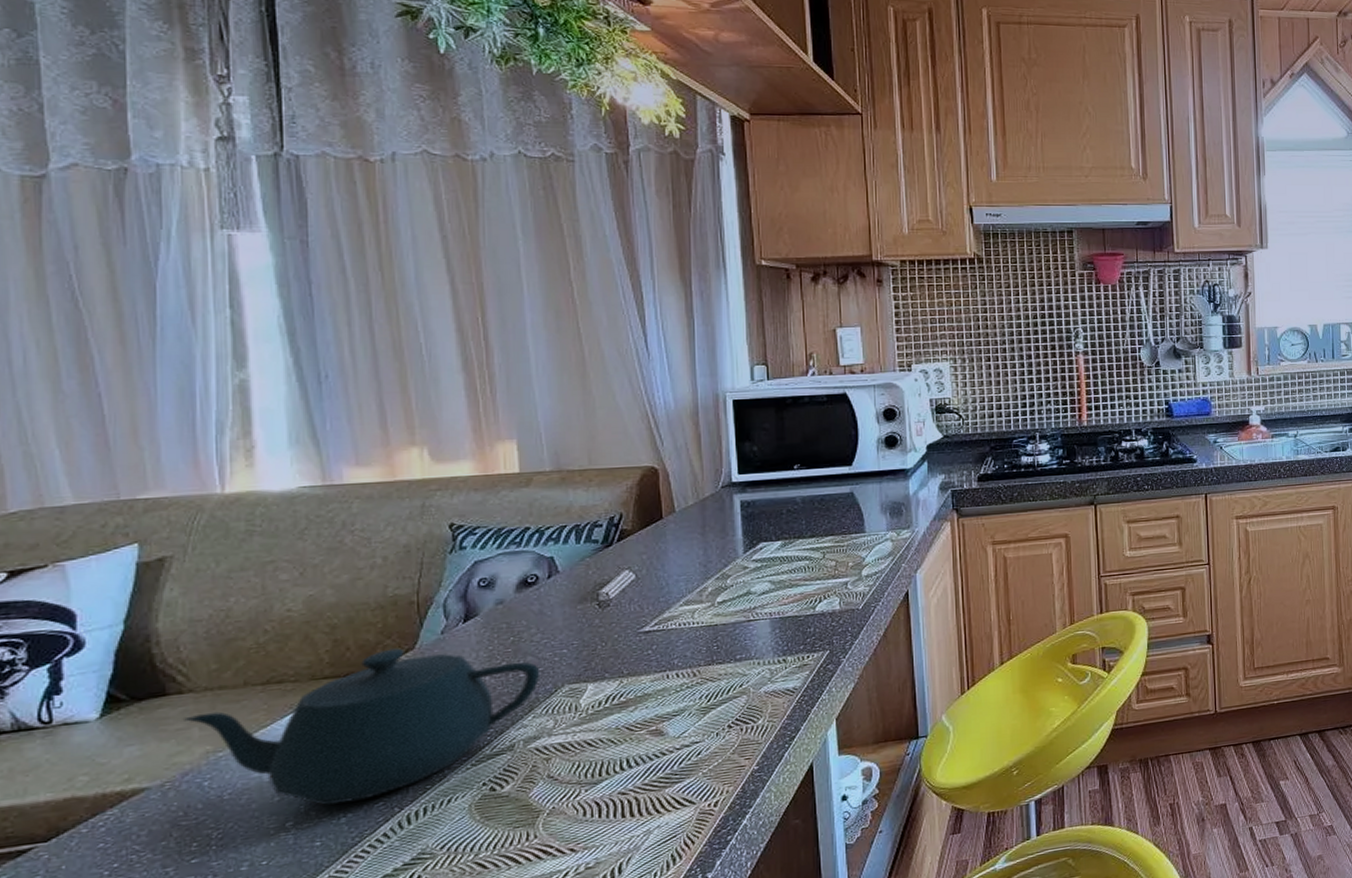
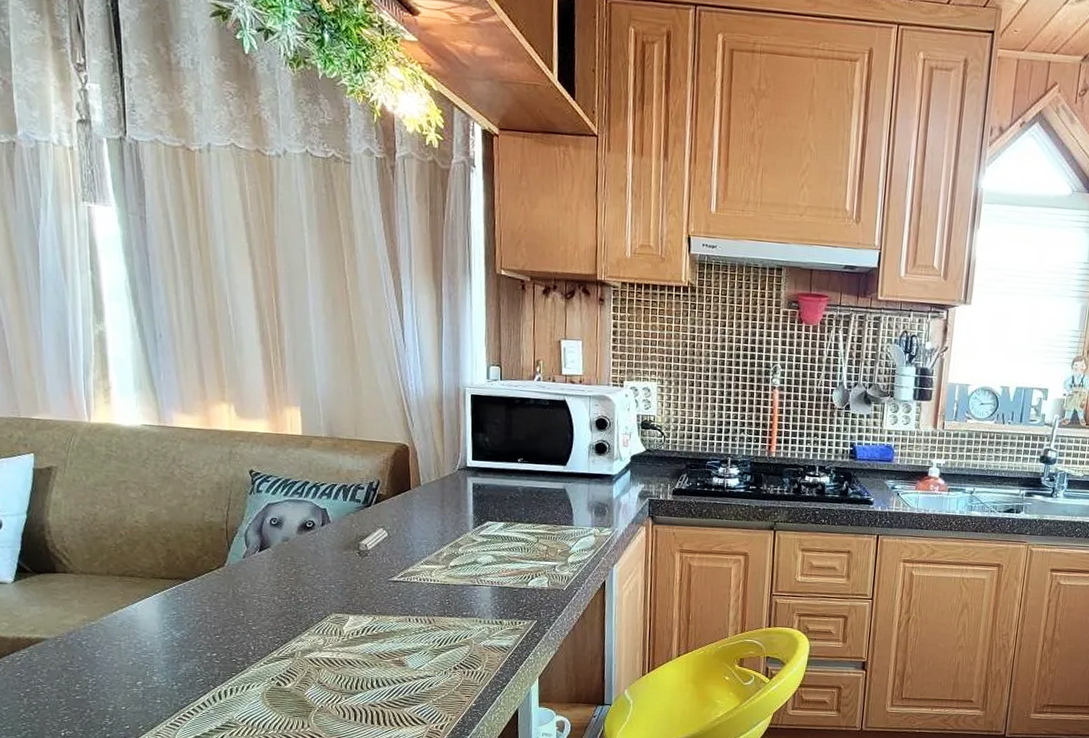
teapot: present [182,648,541,806] -> none [67,563,315,675]

